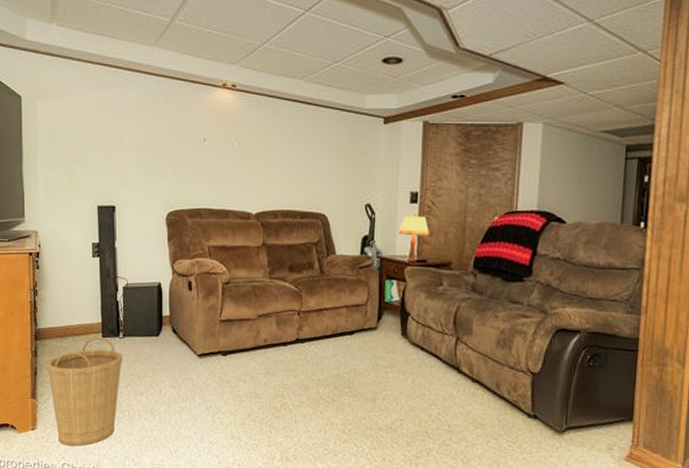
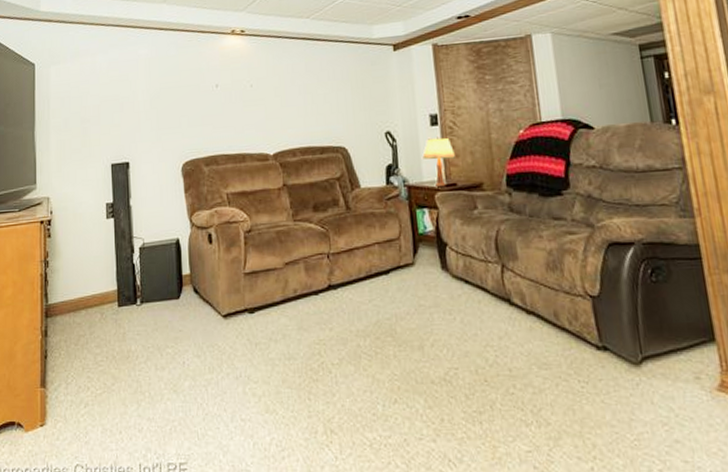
basket: present [47,337,122,447] -> none [58,307,141,442]

